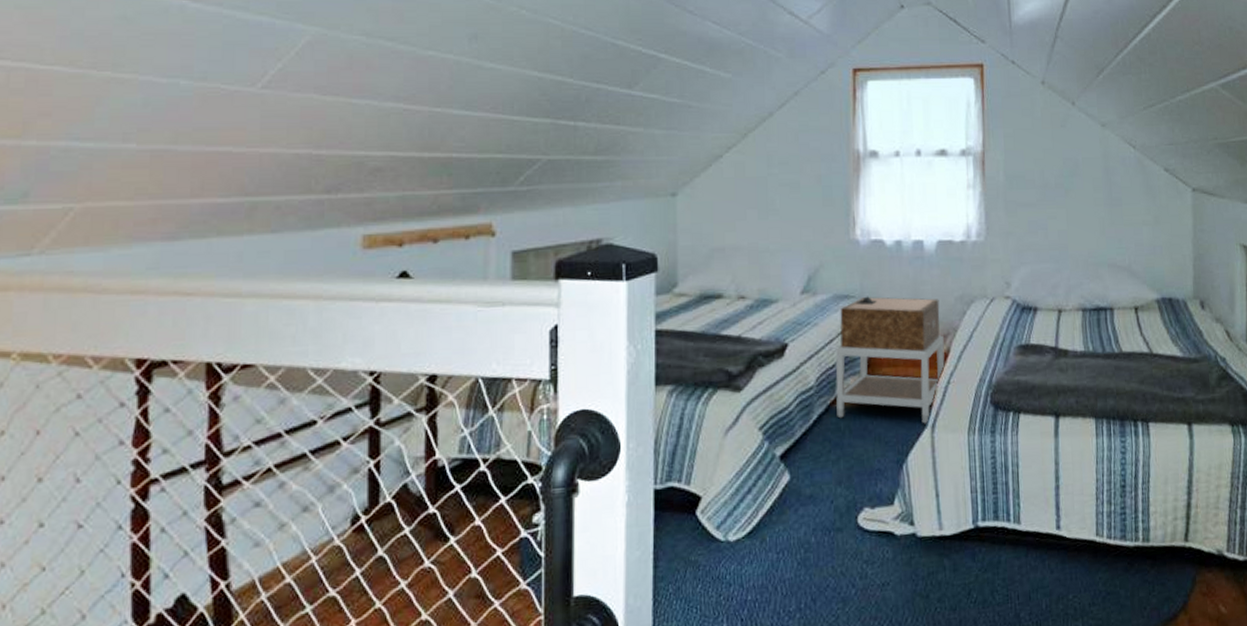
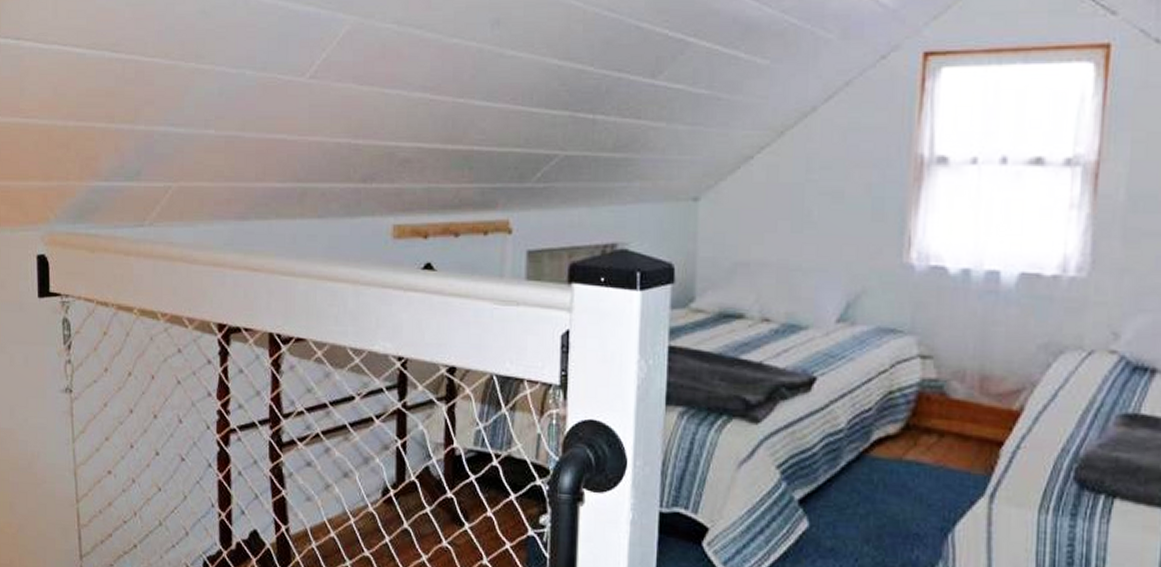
nightstand: present [835,296,945,424] -> none [870,332,1017,492]

